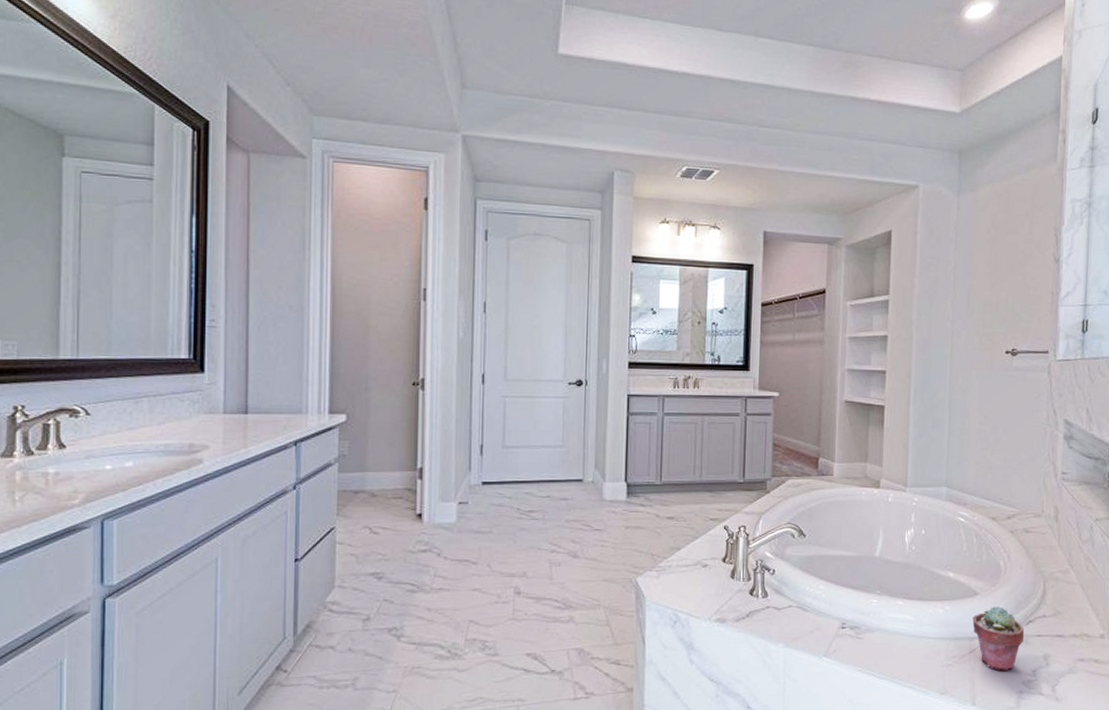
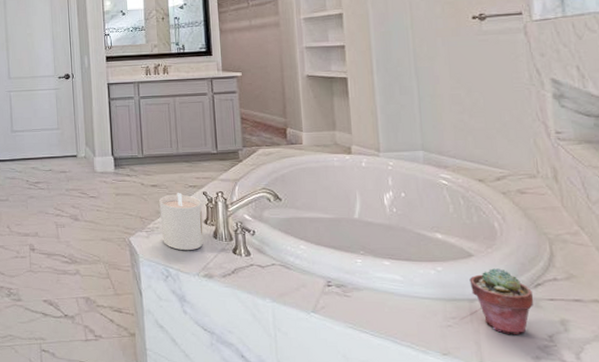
candle: none [674,525,721,593] -> present [159,192,203,251]

